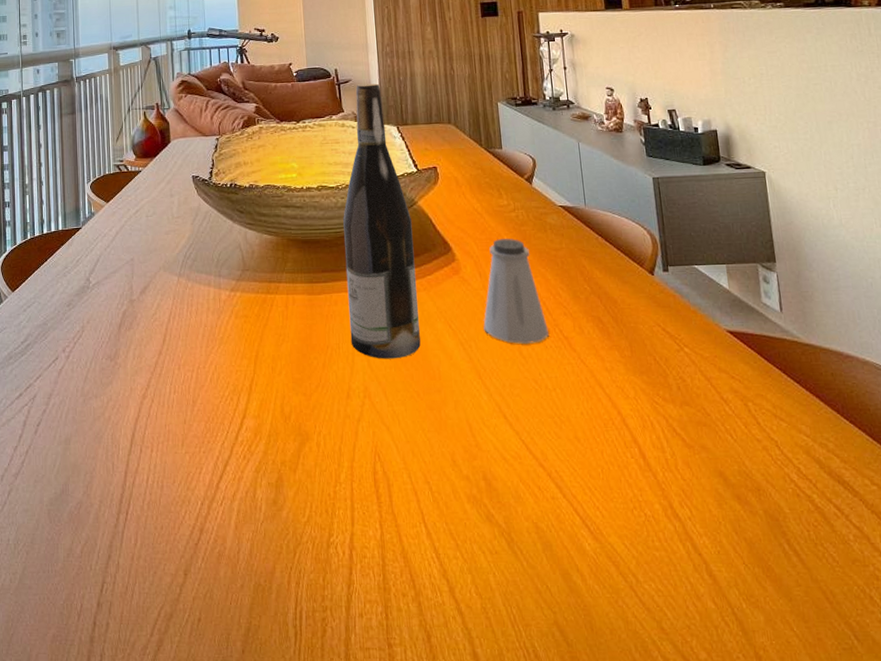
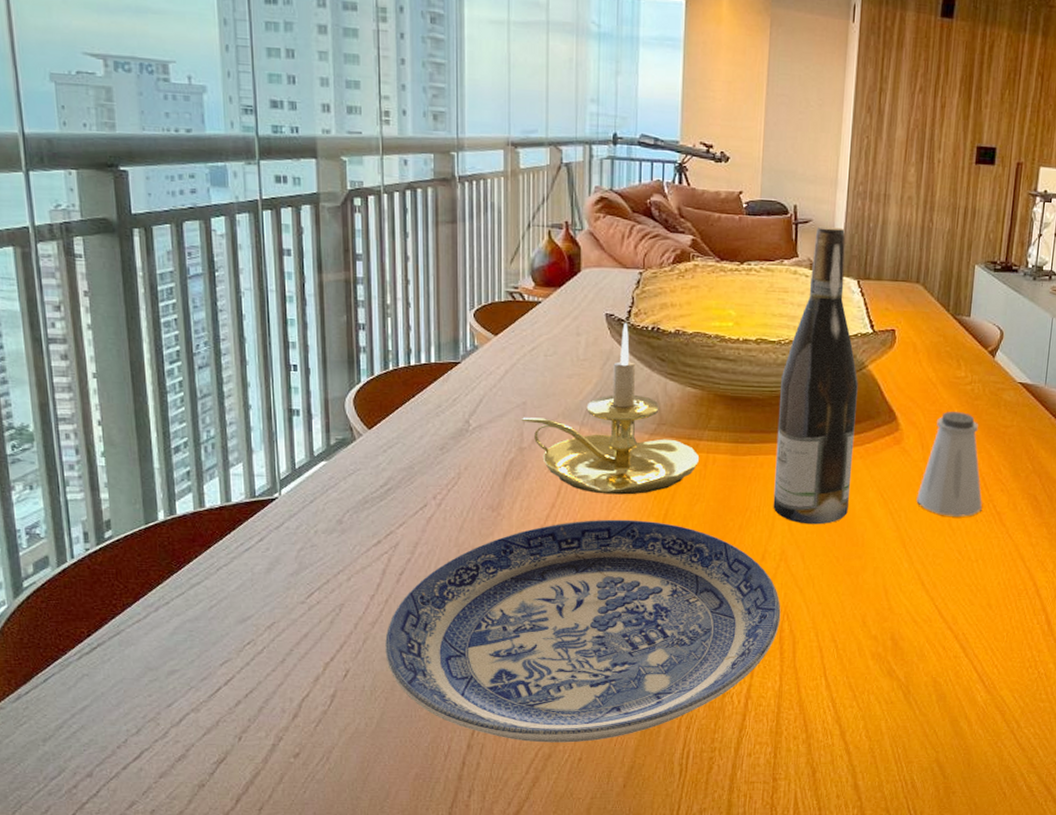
plate: none [26,363,373,601] -> present [385,519,781,743]
candle holder: none [130,181,281,339] -> present [521,322,700,495]

